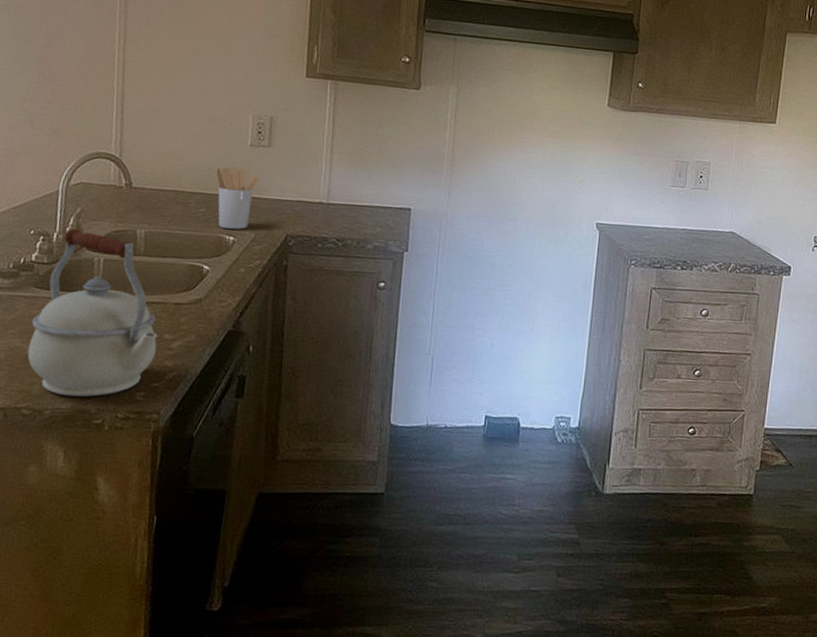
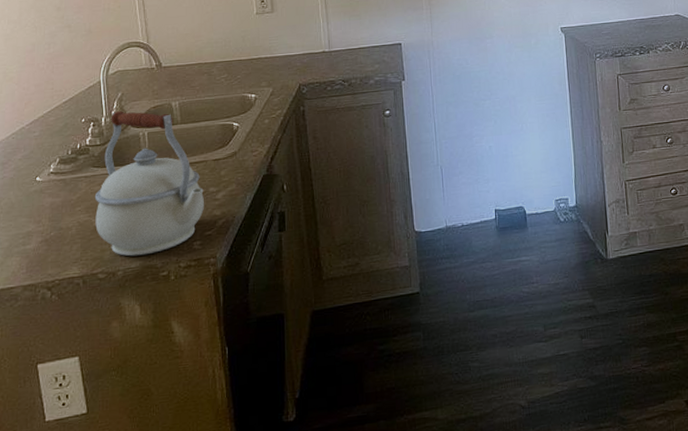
utensil holder: present [216,167,260,230] -> none [231,35,269,88]

